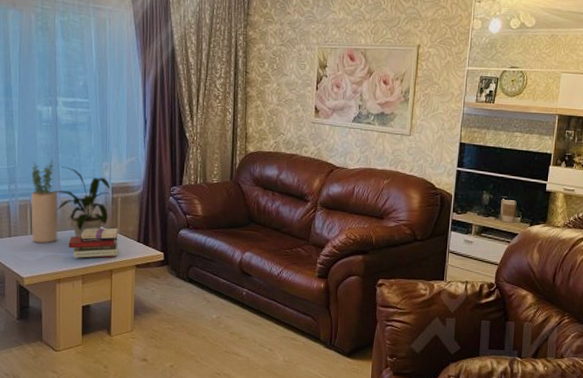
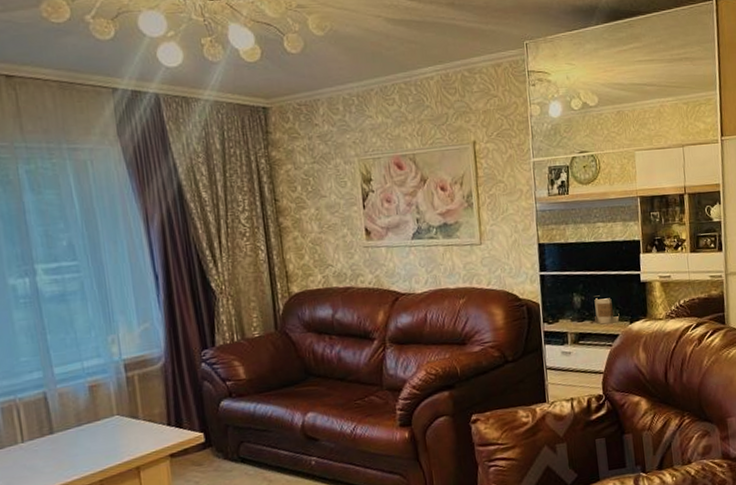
vase: present [31,159,59,244] -> none [12,343,60,453]
house plant: present [38,166,111,237] -> none [26,348,125,435]
books: present [68,228,119,258] -> none [75,414,145,461]

